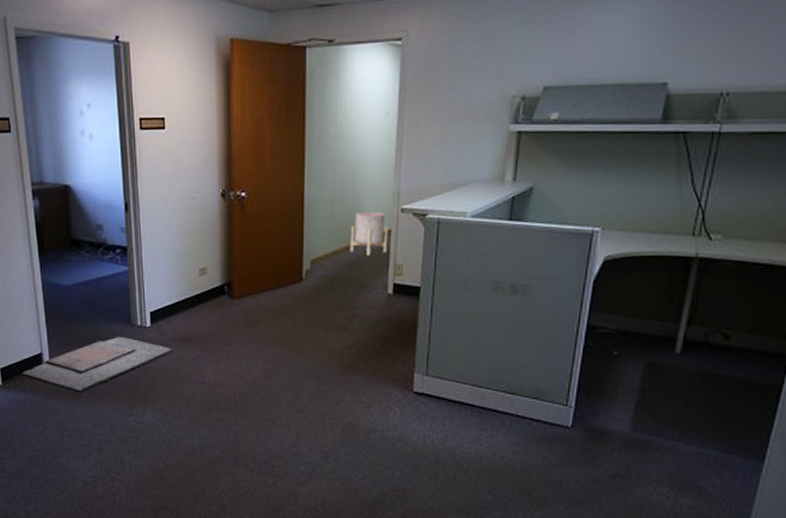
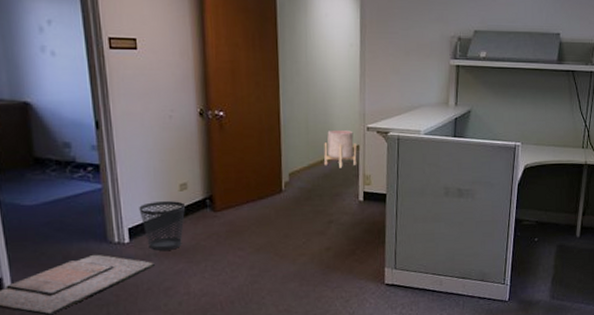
wastebasket: none [161,286,204,337] -> present [139,201,186,251]

